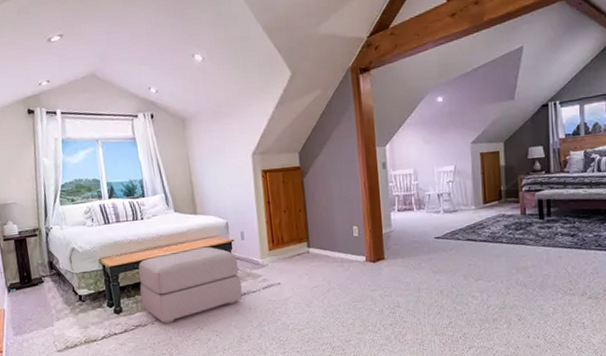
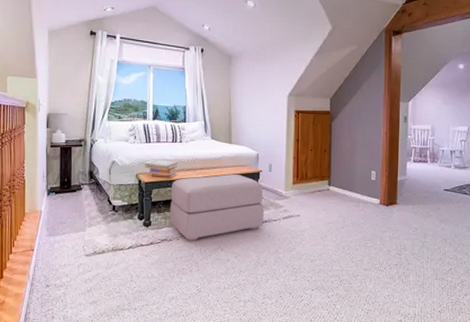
books: none [104,240,142,261] -> present [143,159,177,179]

